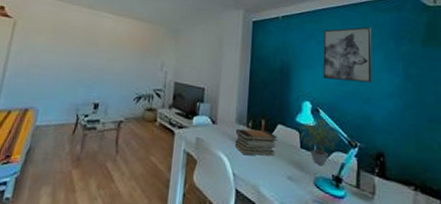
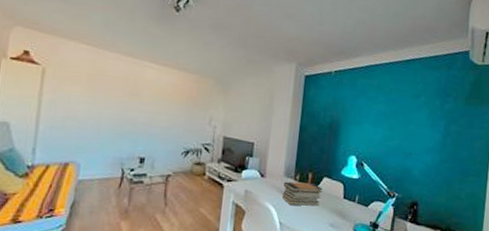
potted plant: present [299,117,339,166] -> none [343,170,380,214]
wall art: present [323,27,372,83] -> none [370,84,420,139]

